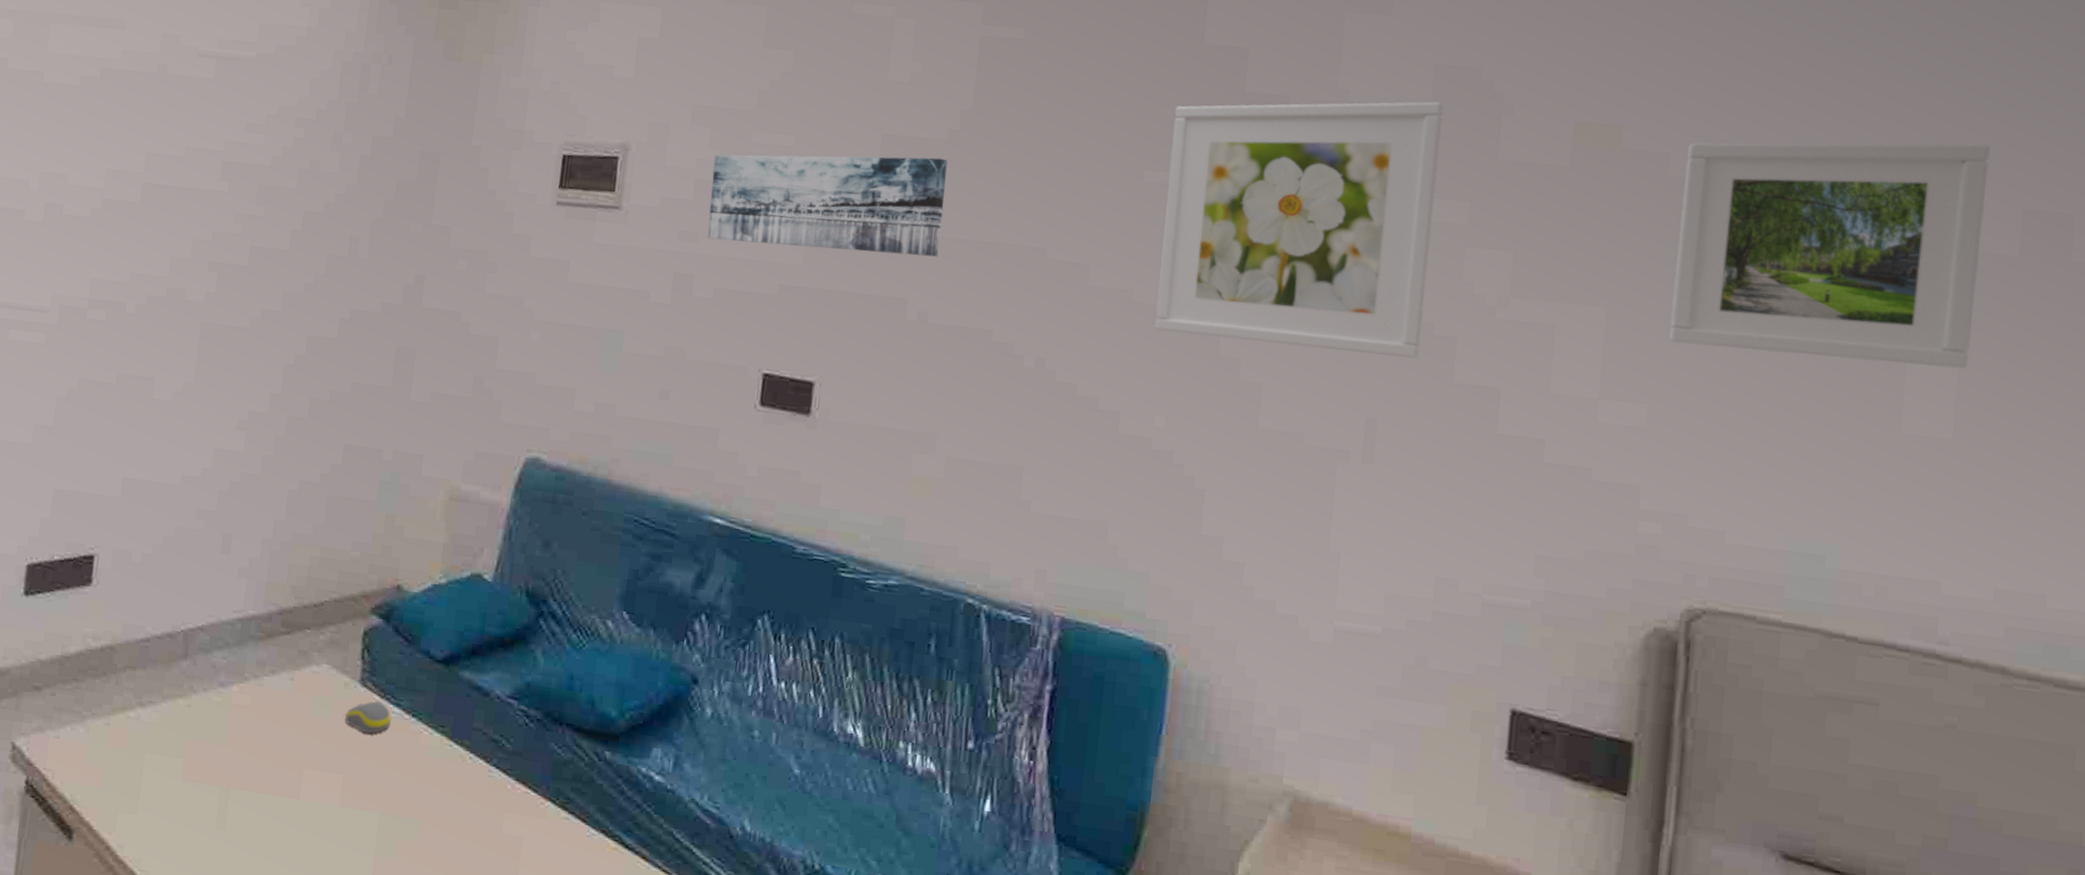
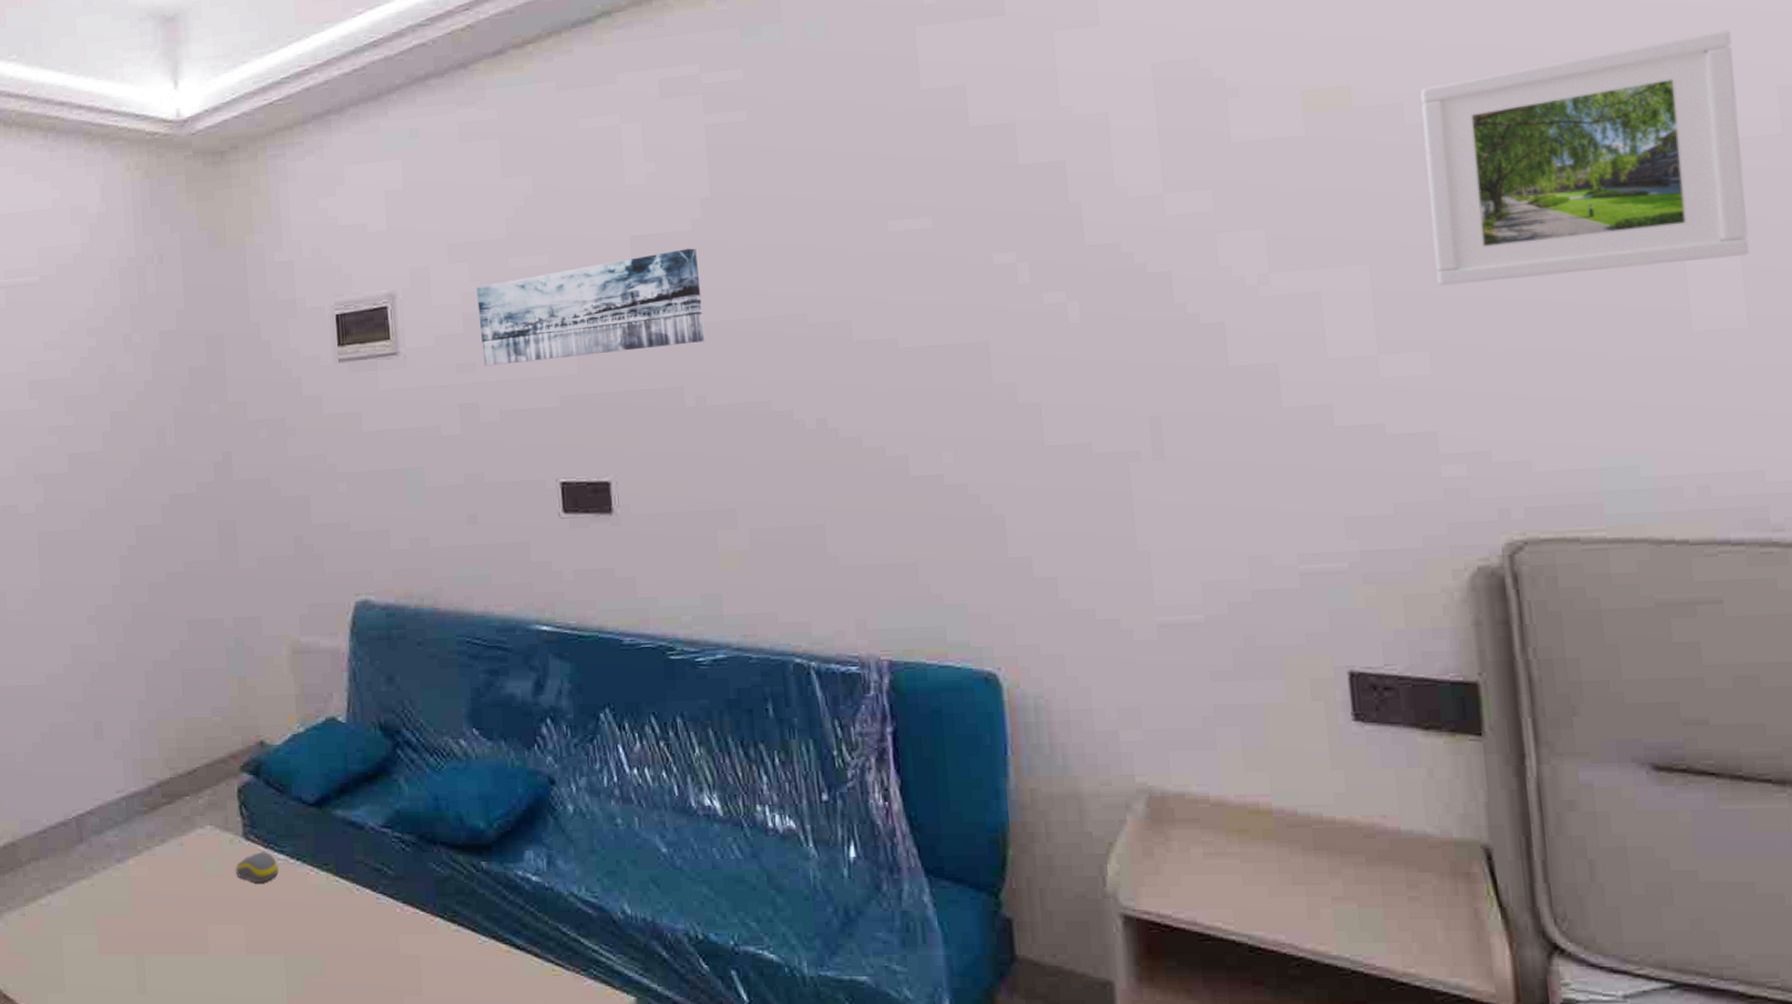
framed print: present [1155,101,1443,358] -> none [905,99,1189,371]

